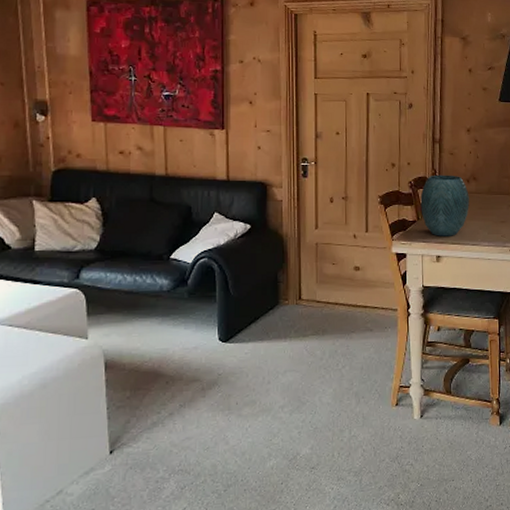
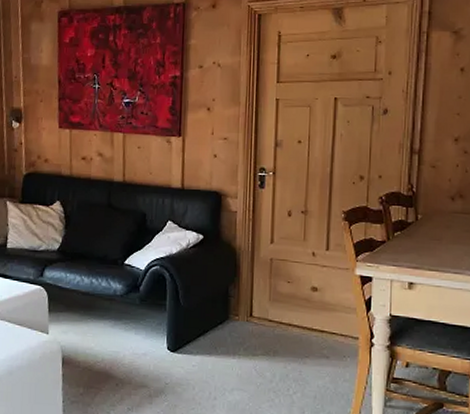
vase: present [420,175,469,236] -> none [392,190,453,261]

